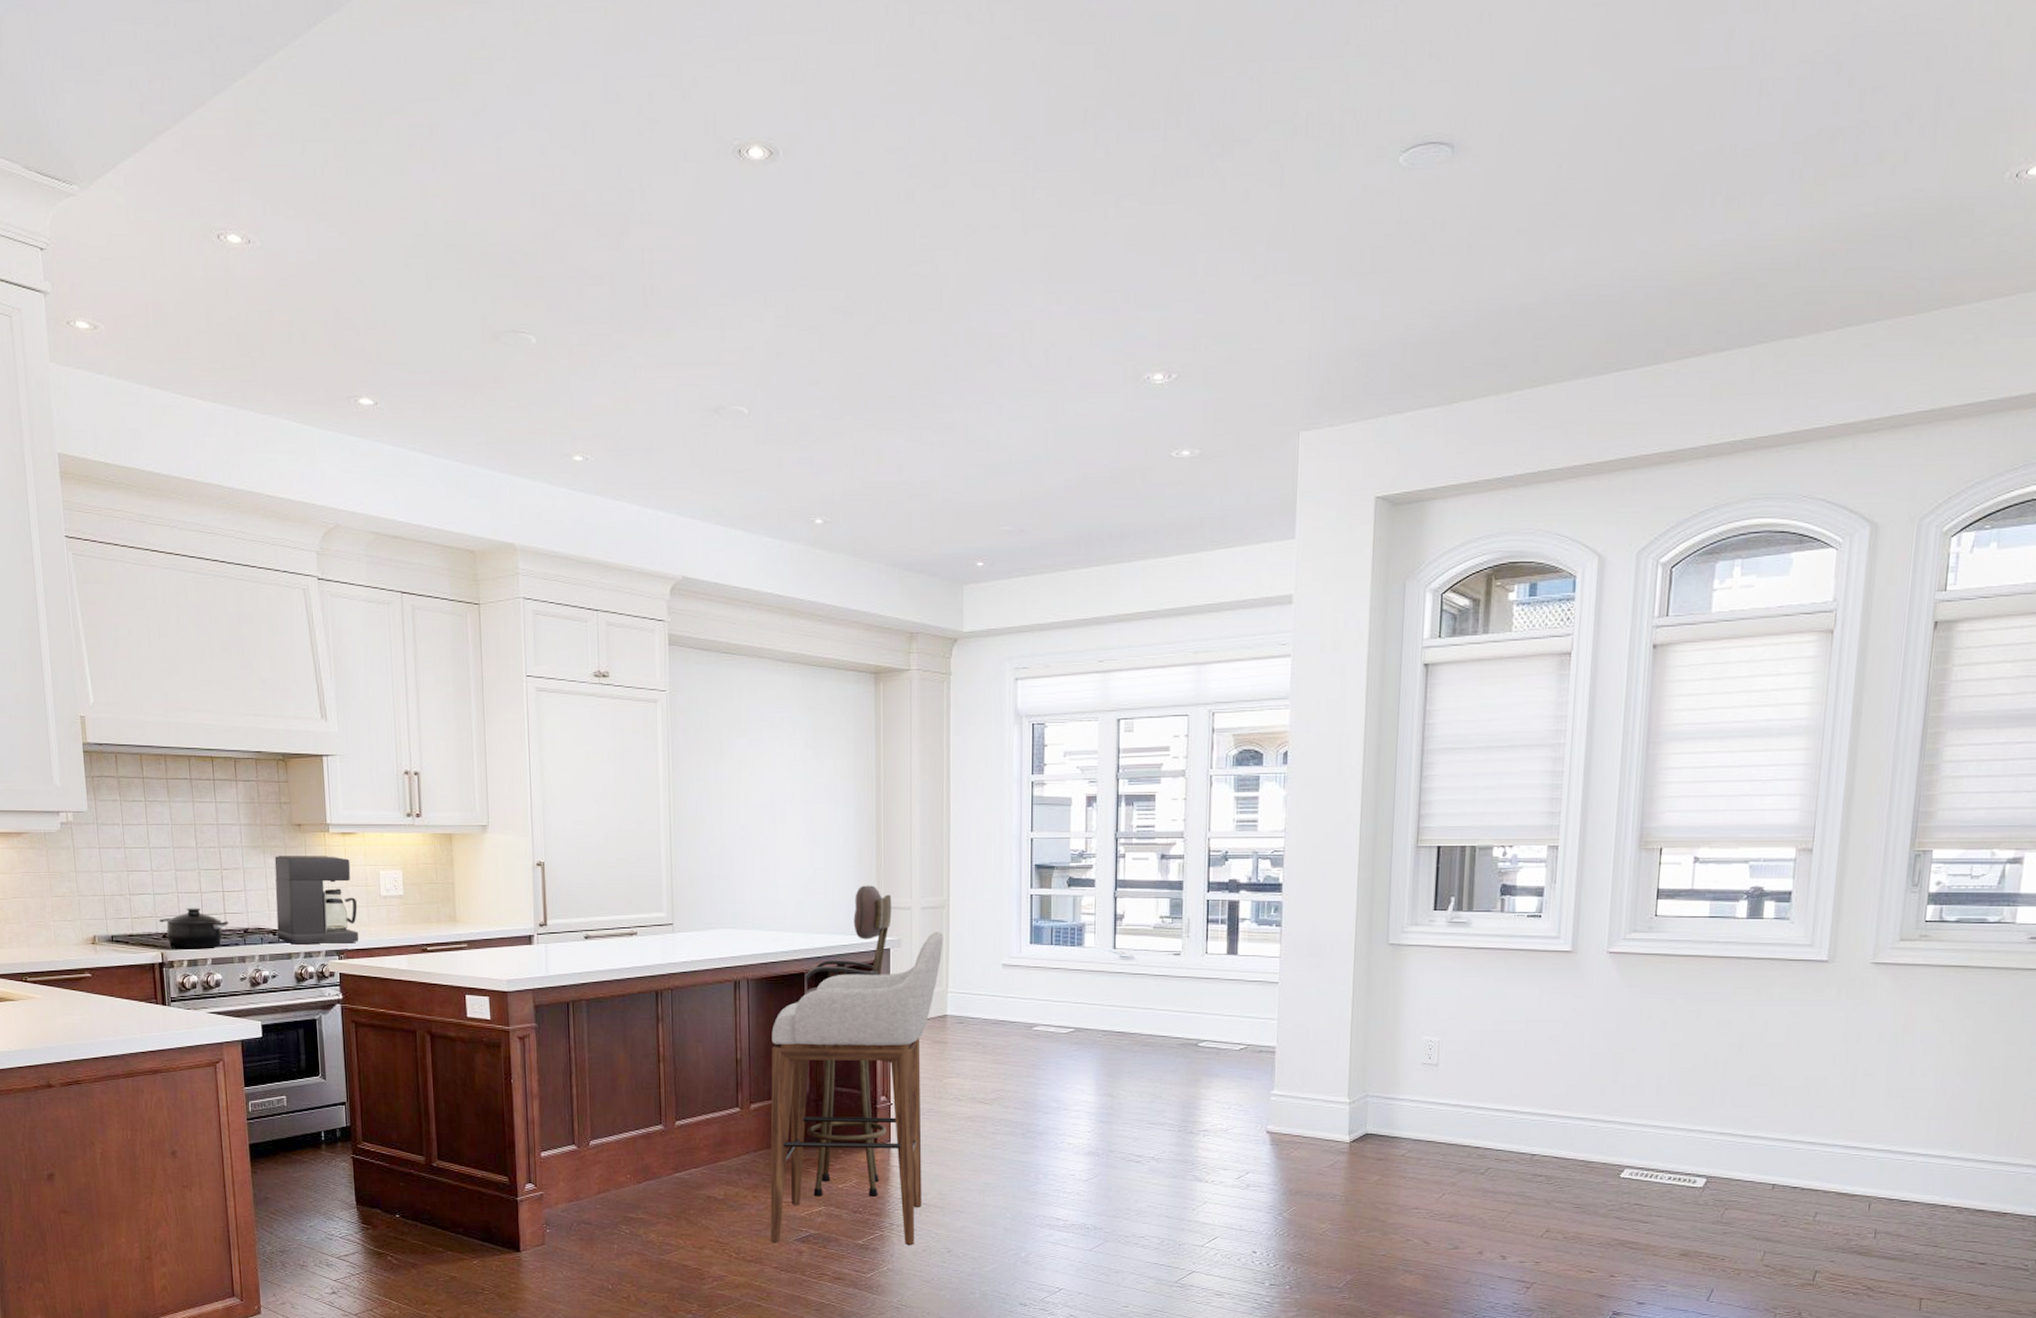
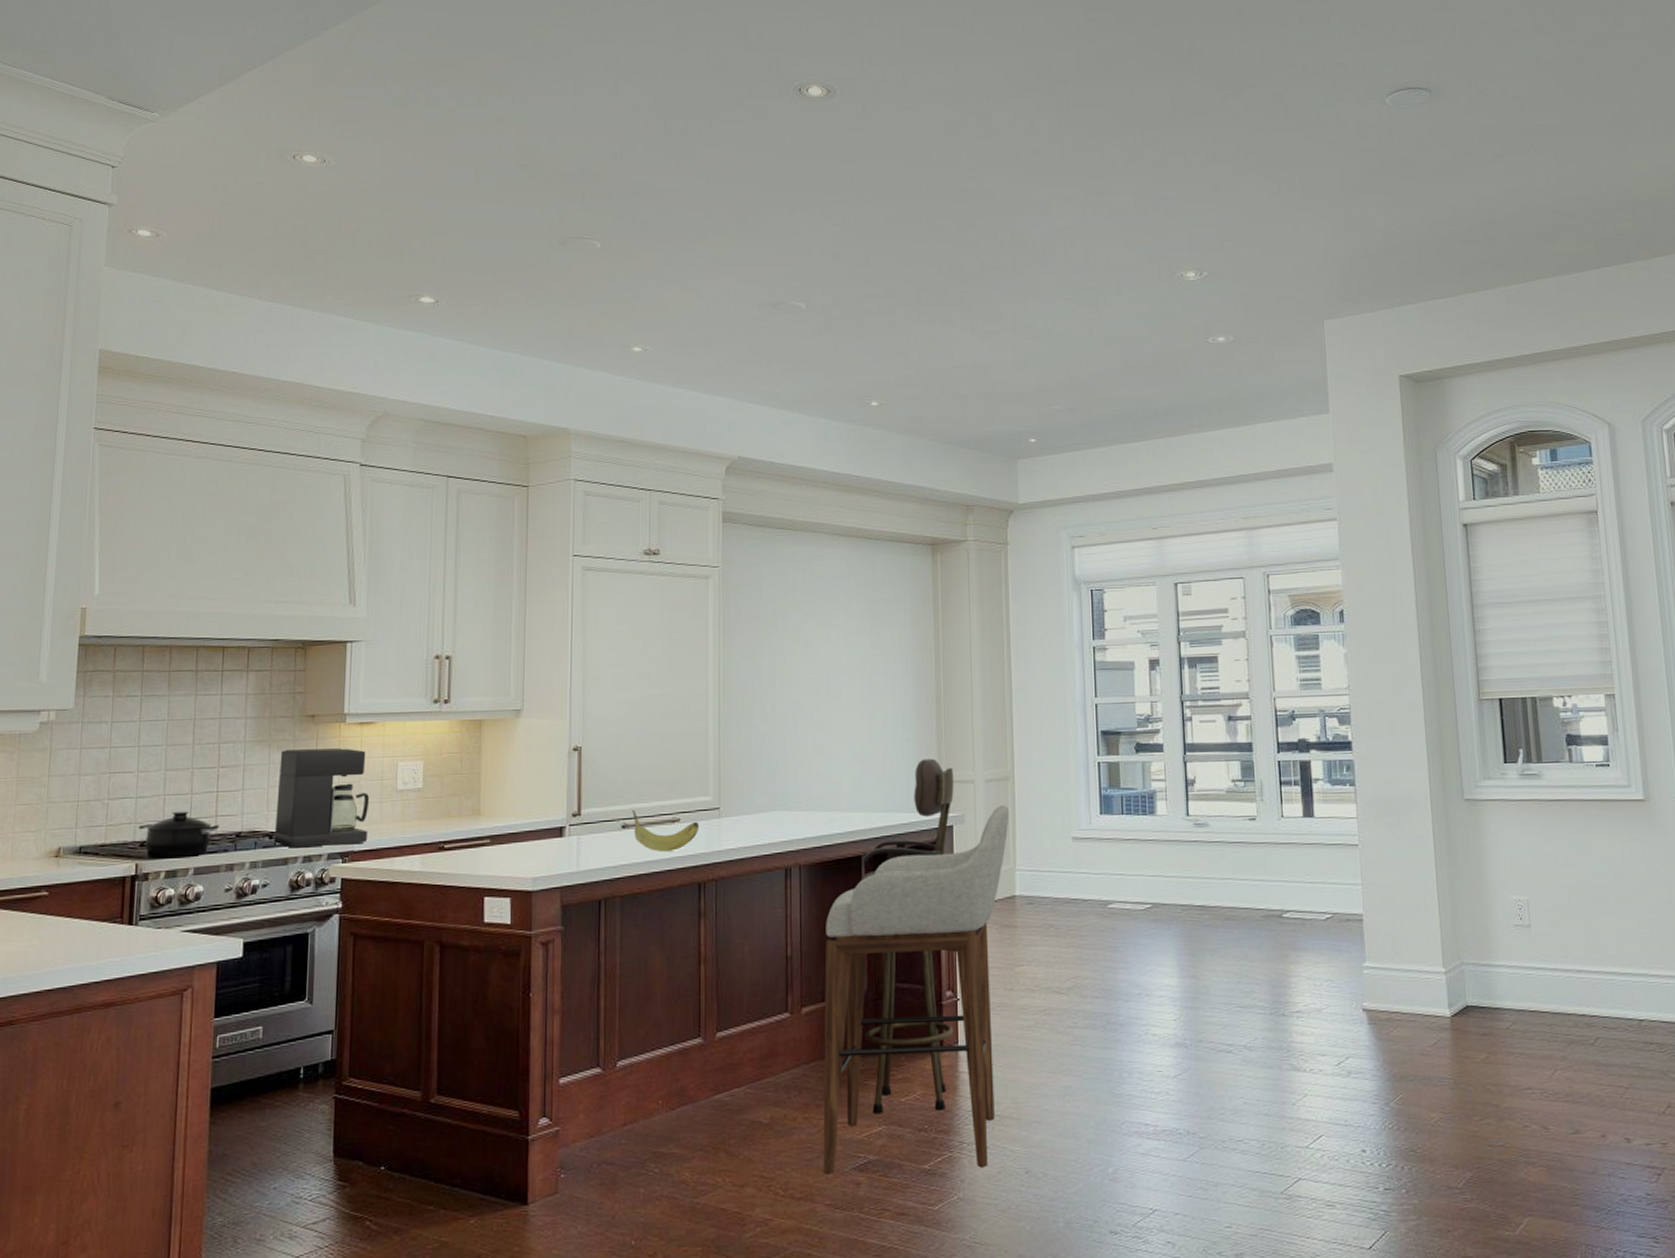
fruit: none [592,922,655,962] -> present [631,809,700,853]

